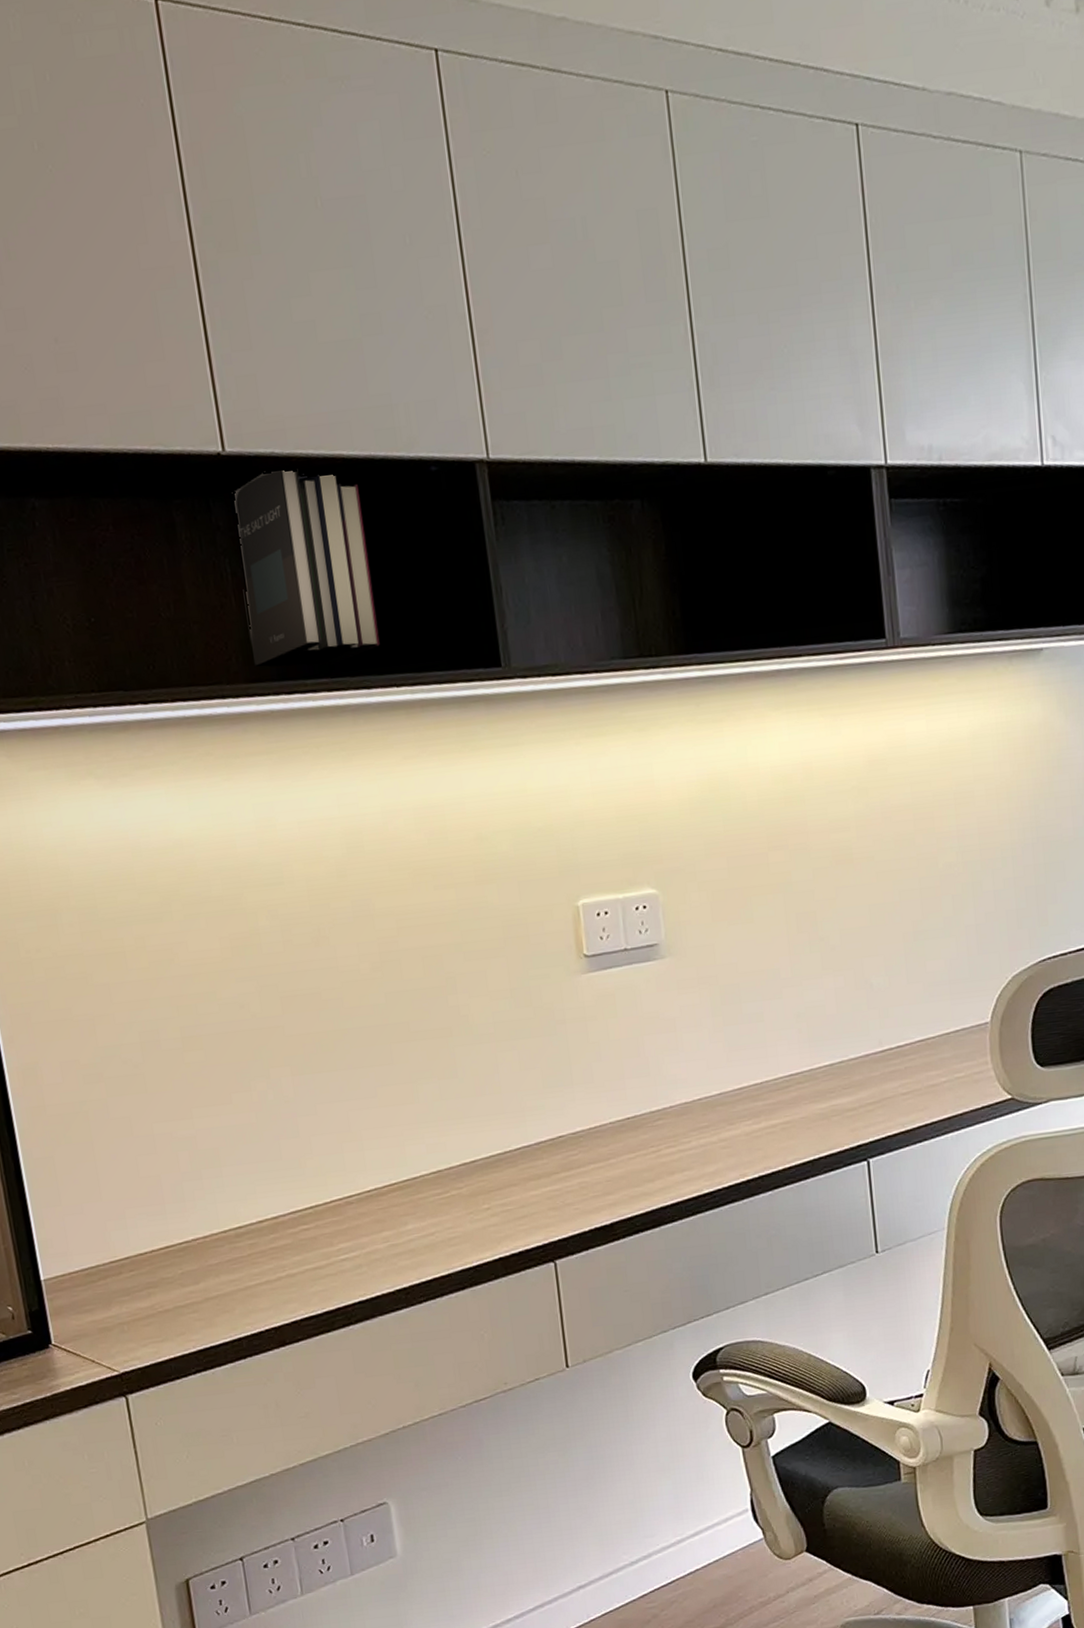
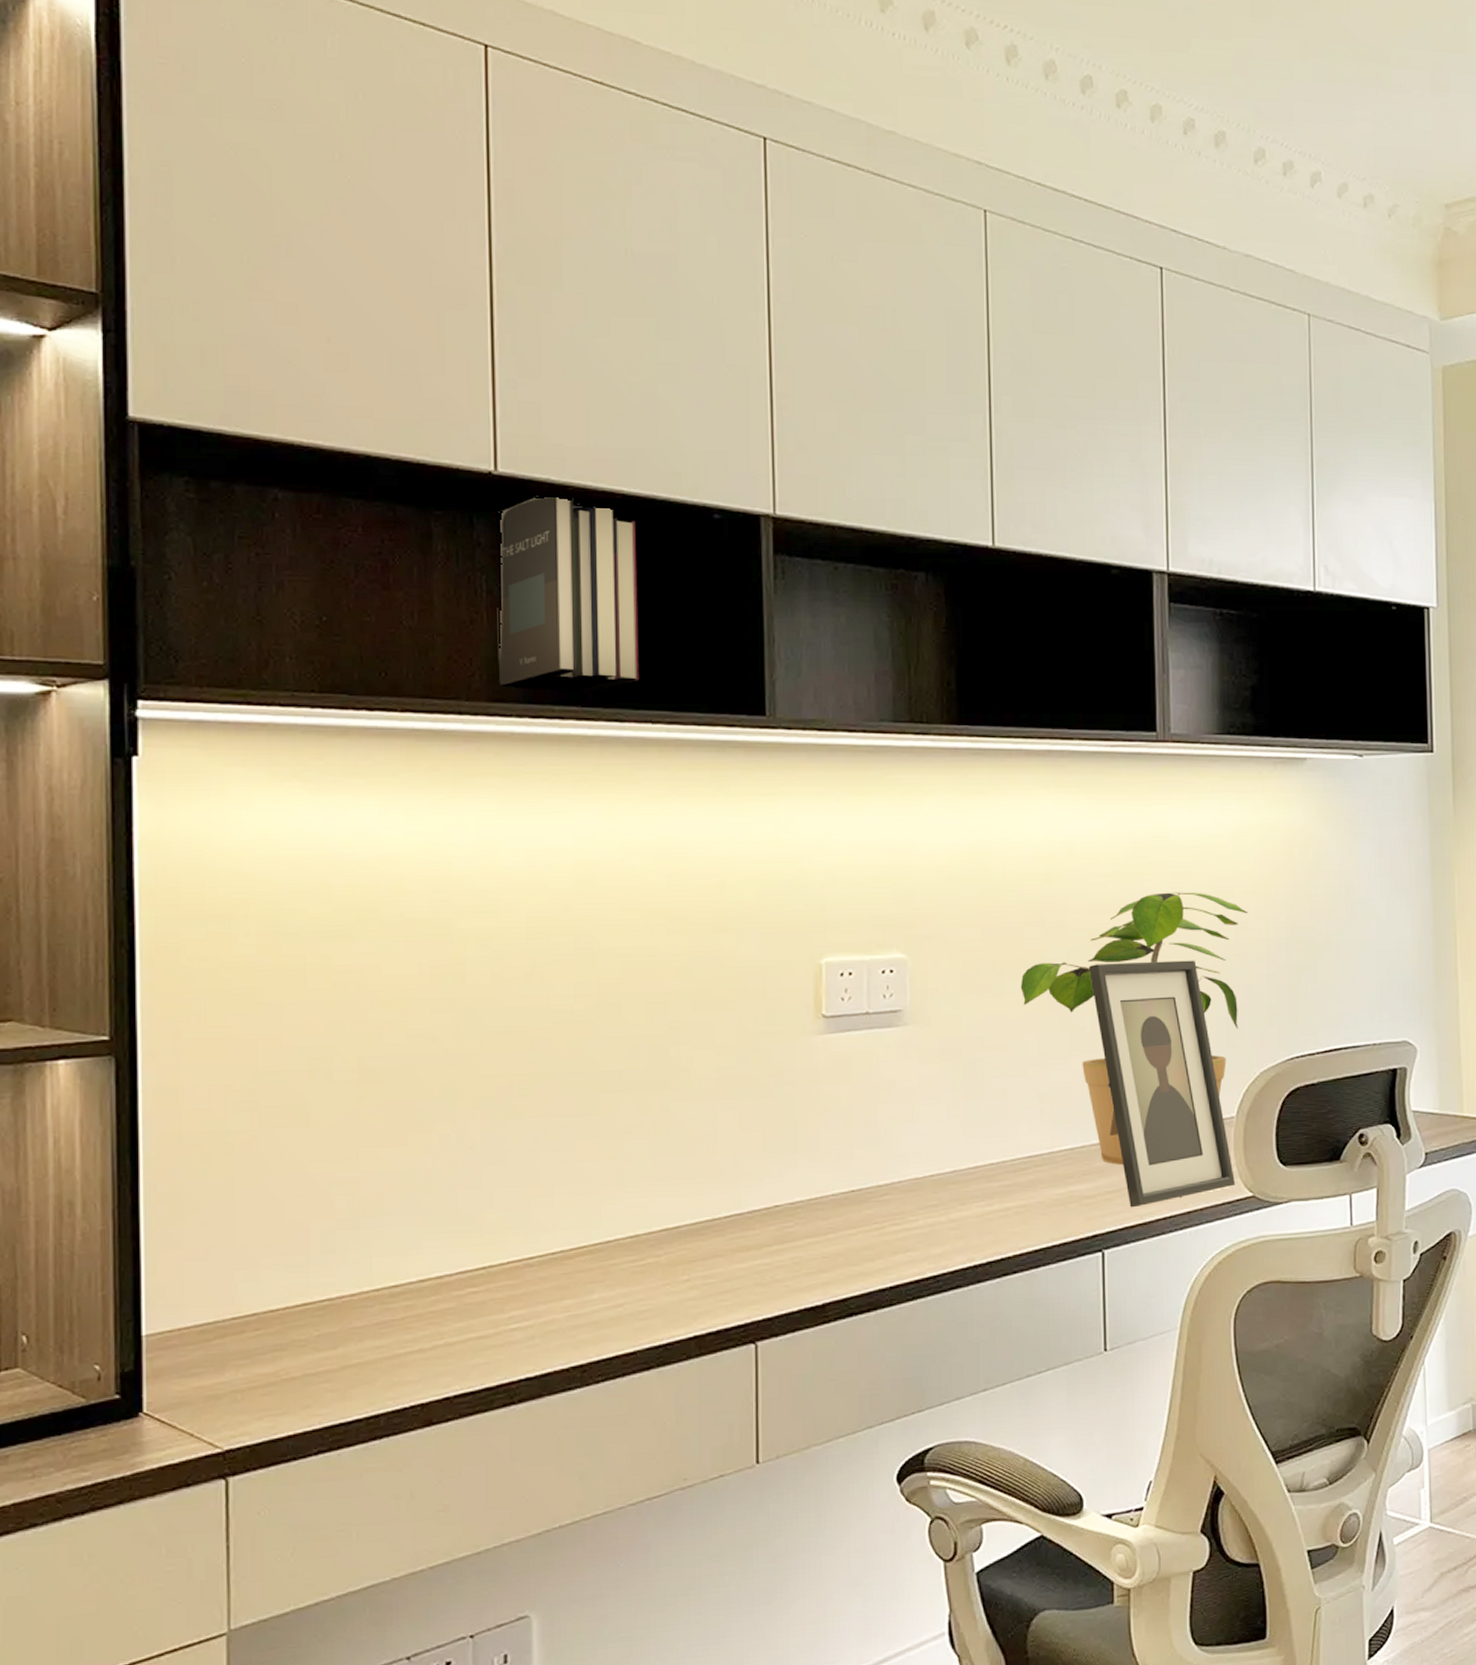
potted plant: none [769,800,991,1078] -> present [1020,892,1248,1166]
picture frame: none [835,869,994,1117] -> present [1089,960,1236,1208]

